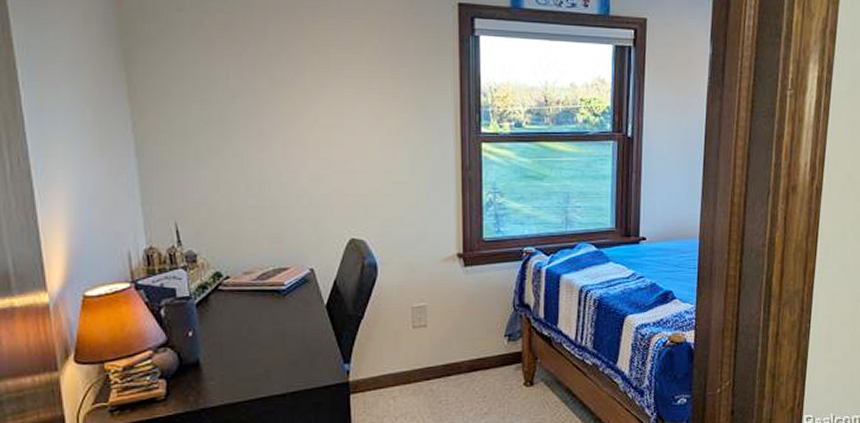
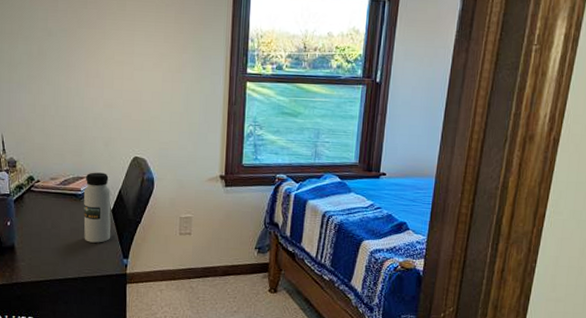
water bottle: none [288,261,327,348] -> present [83,172,111,243]

